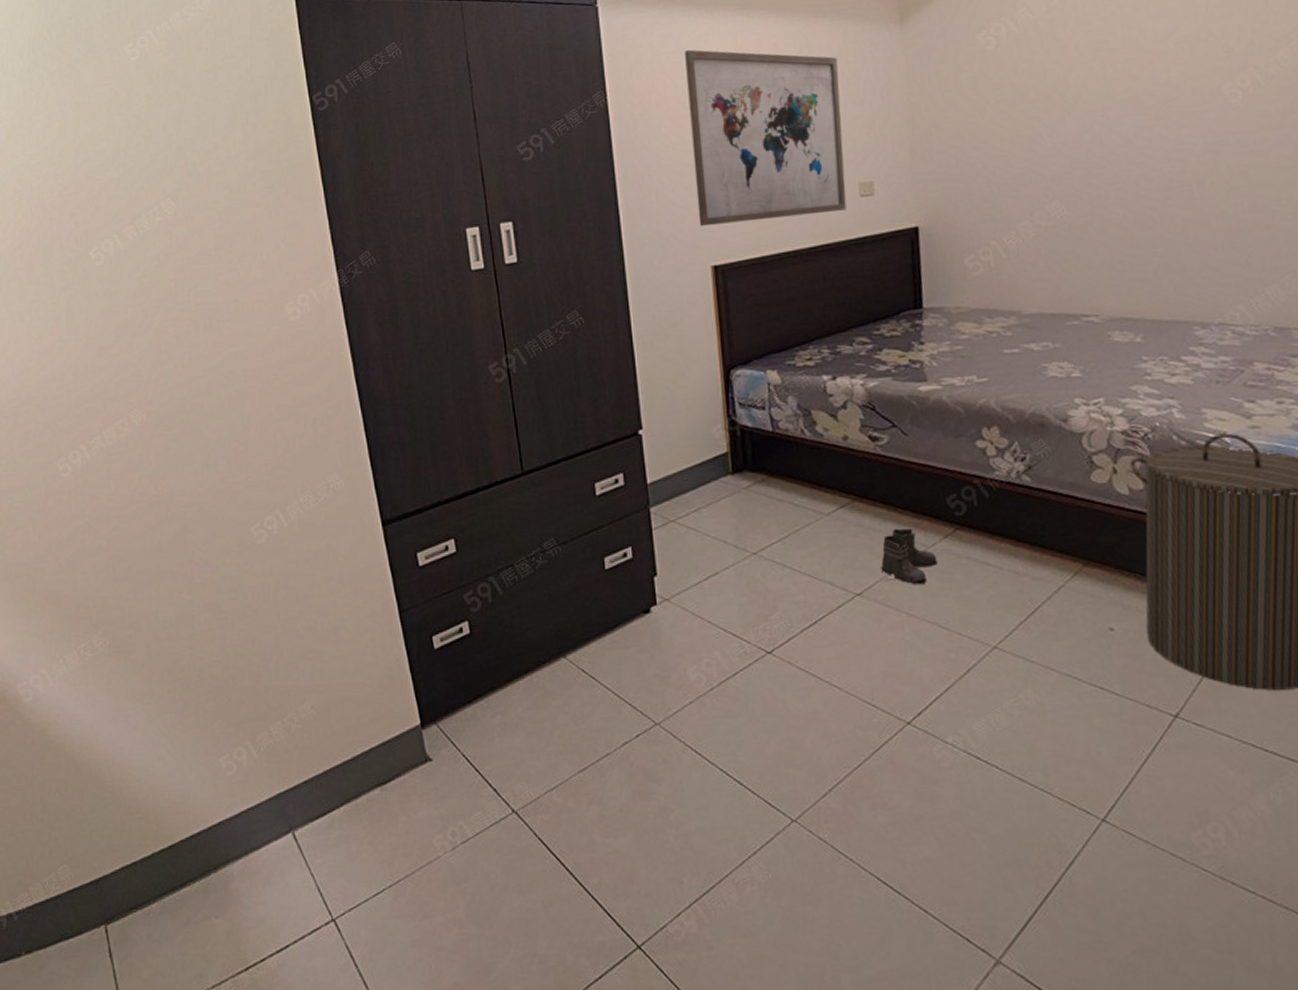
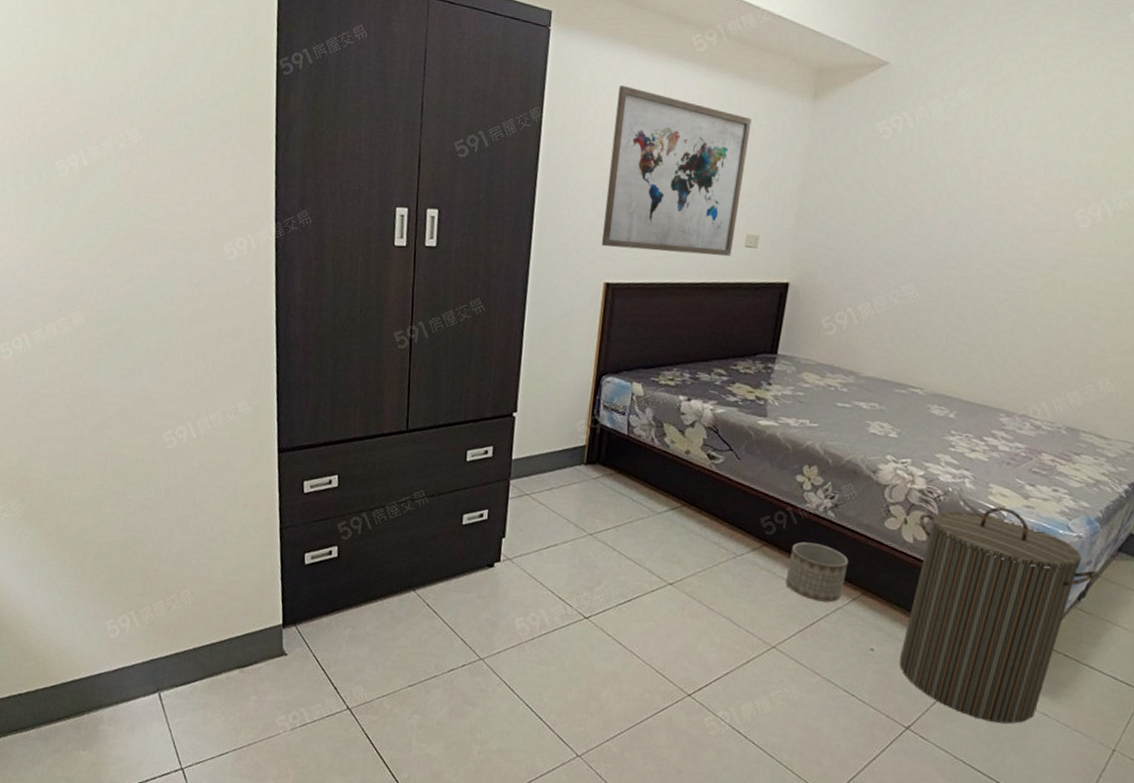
boots: present [881,528,938,585] -> none [694,535,742,586]
planter: none [989,515,1061,583] -> present [785,541,849,603]

